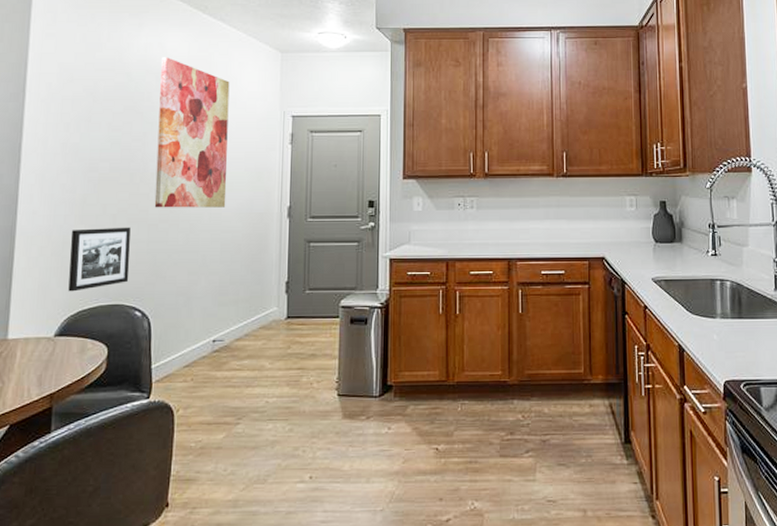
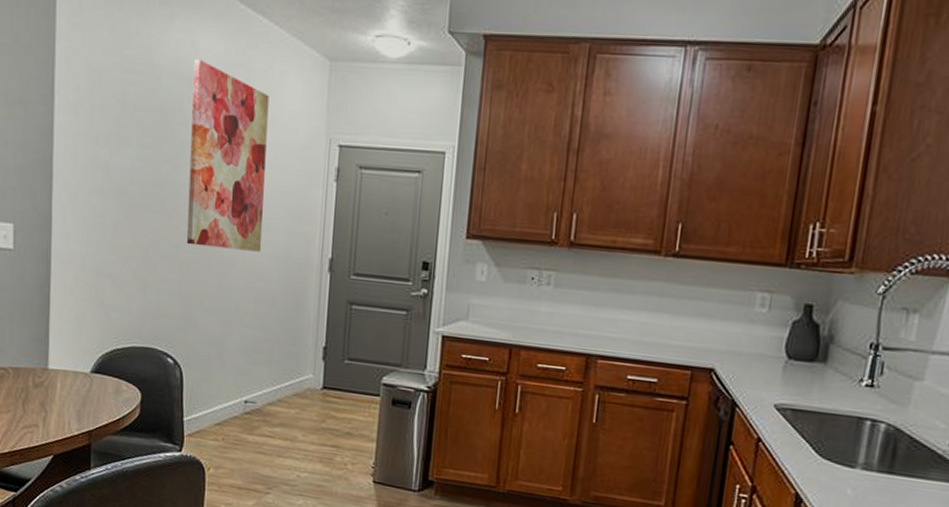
picture frame: present [68,227,131,292] -> none [103,260,162,328]

